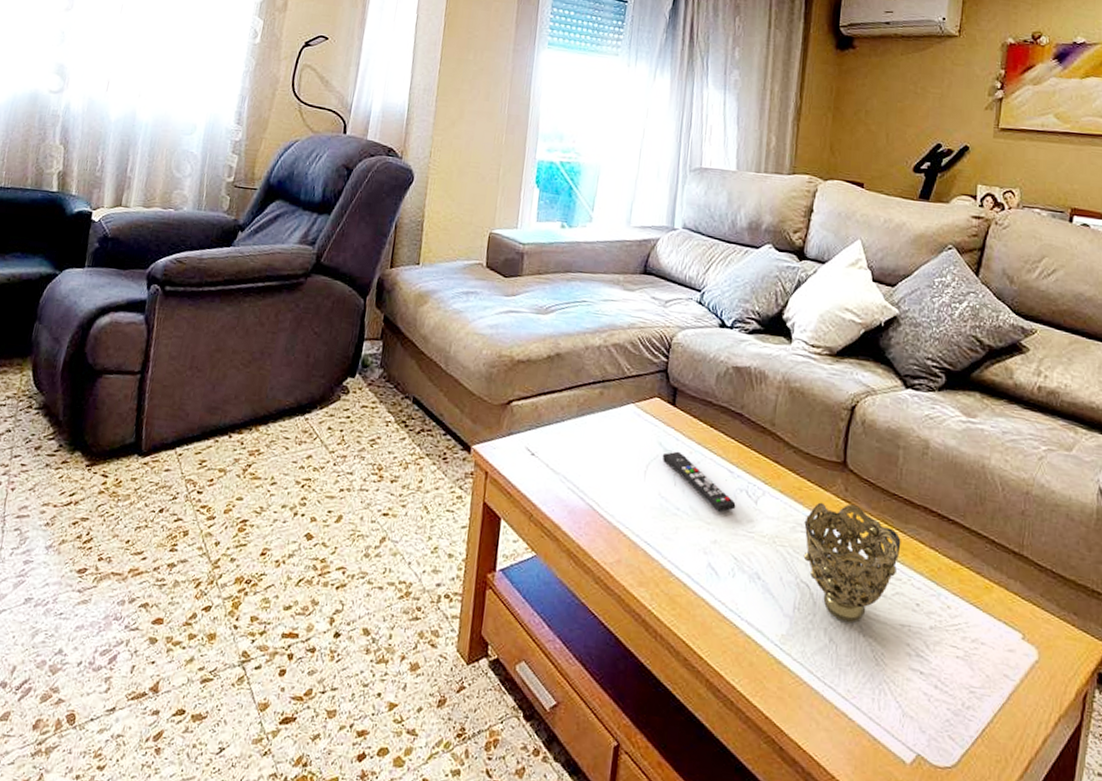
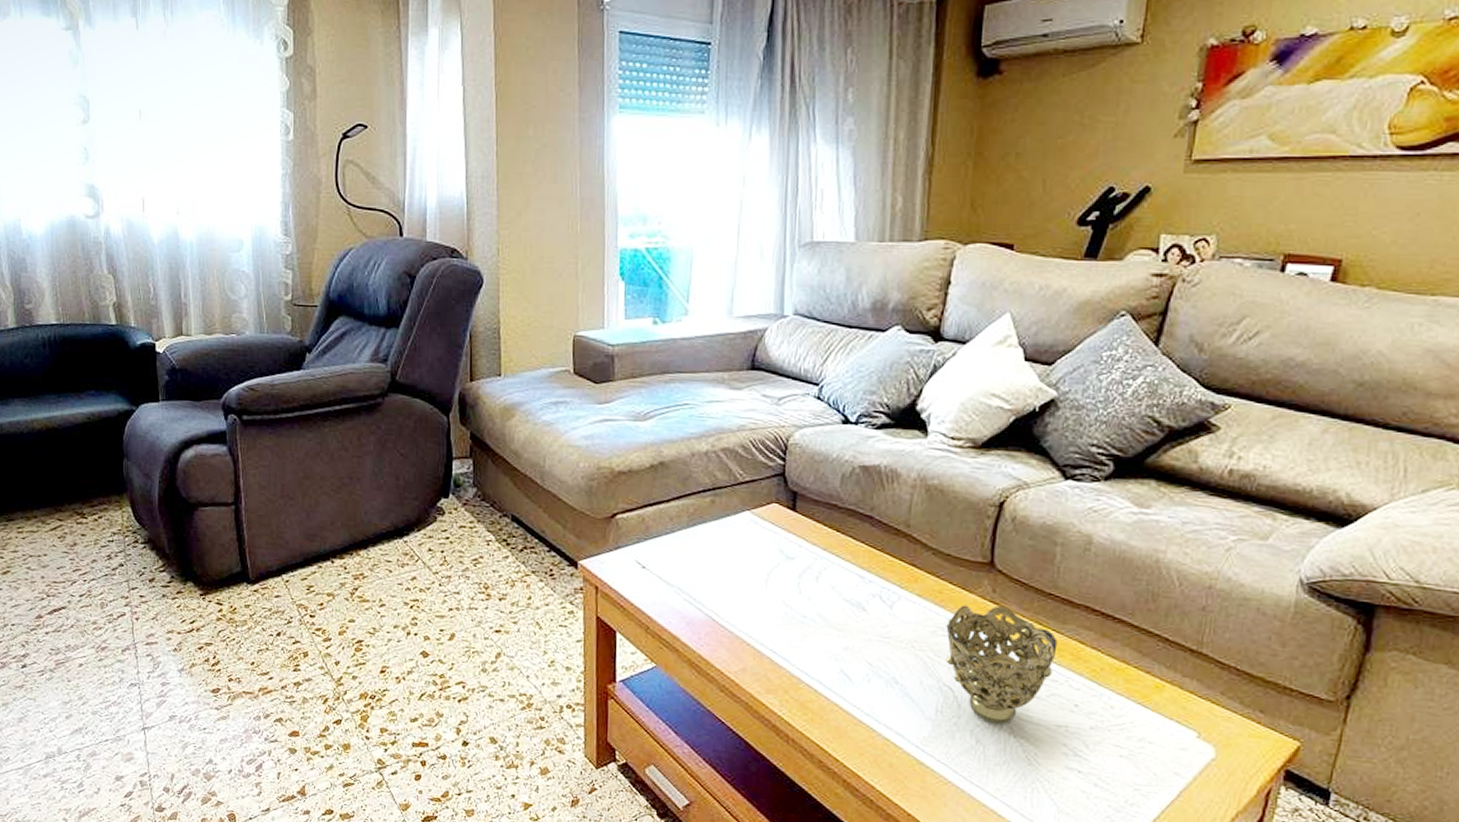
remote control: present [662,451,736,513] -> none [784,558,869,619]

